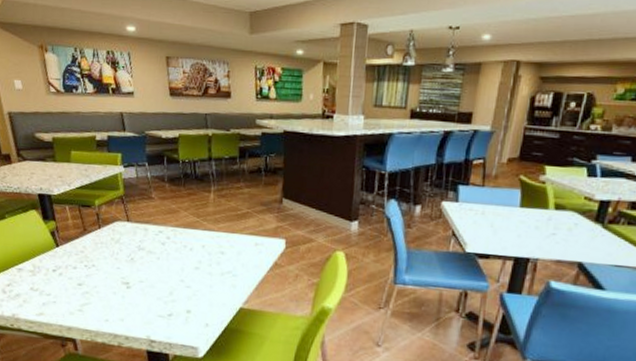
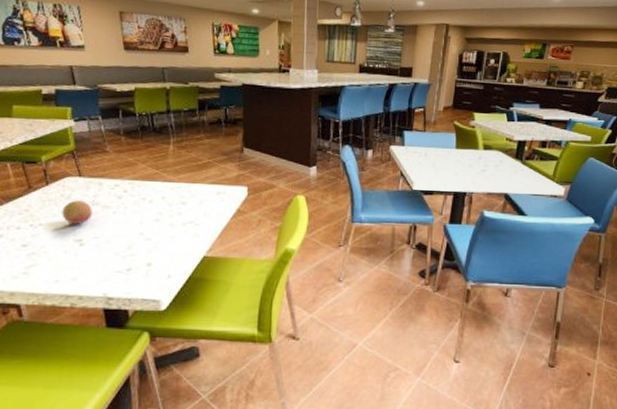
fruit: none [112,244,139,268] -> present [62,200,93,225]

